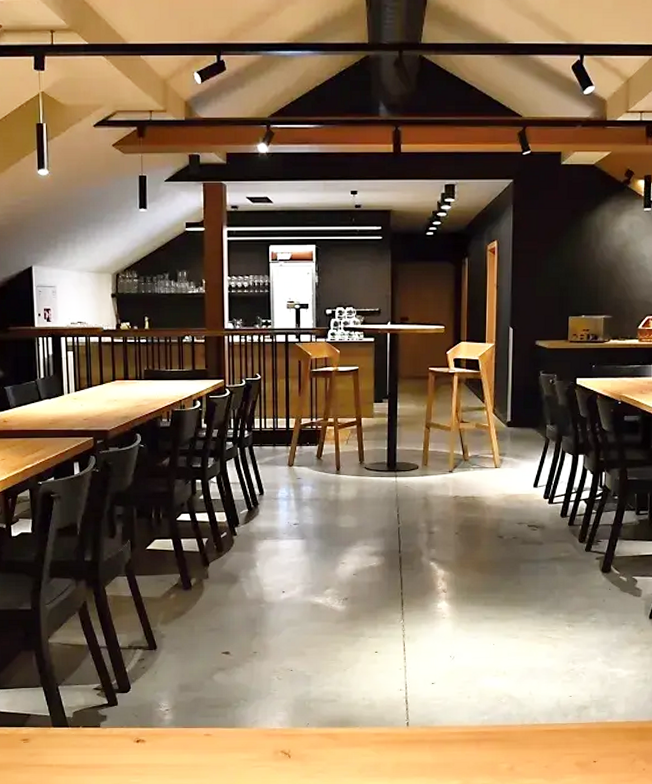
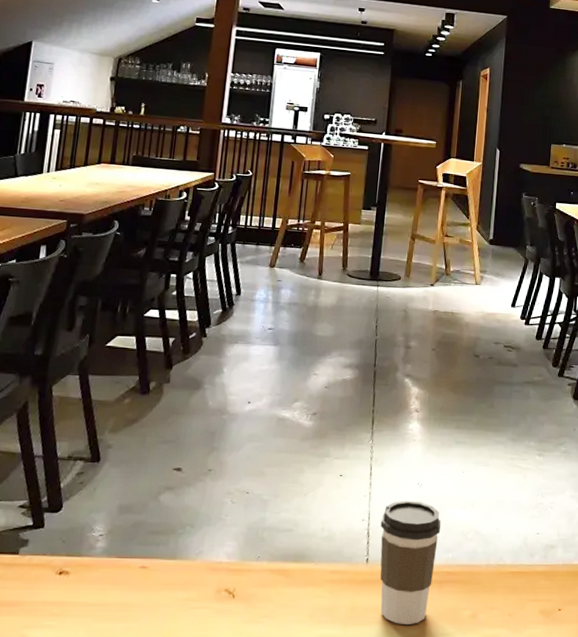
coffee cup: none [417,671,476,776] -> present [380,500,442,624]

